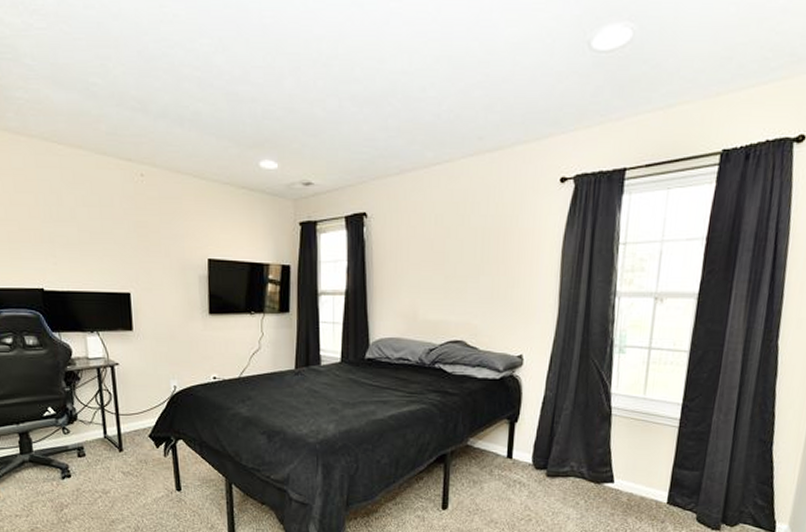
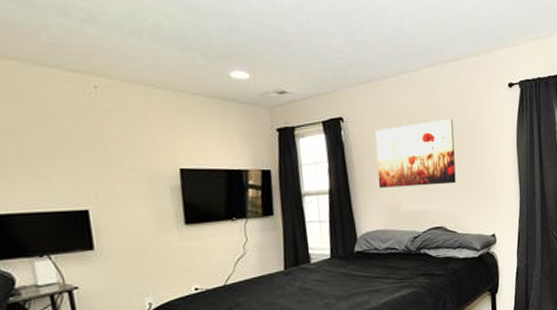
wall art: none [397,218,489,294] -> present [375,118,456,188]

